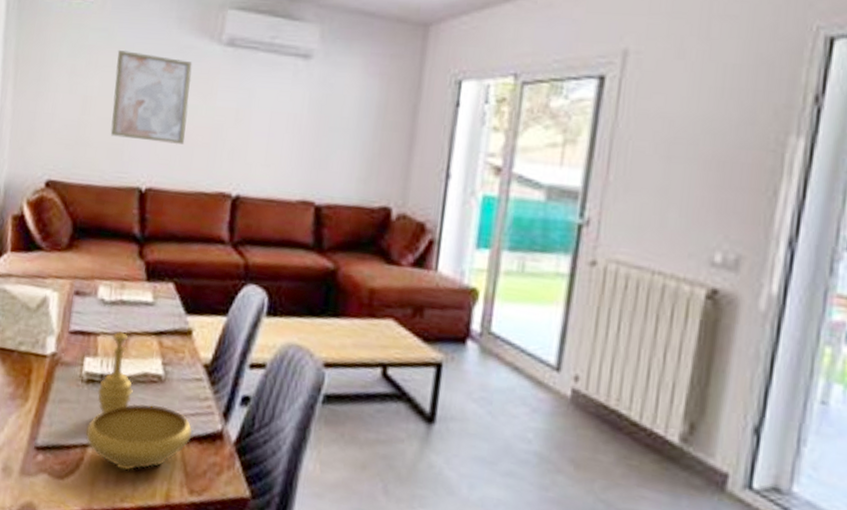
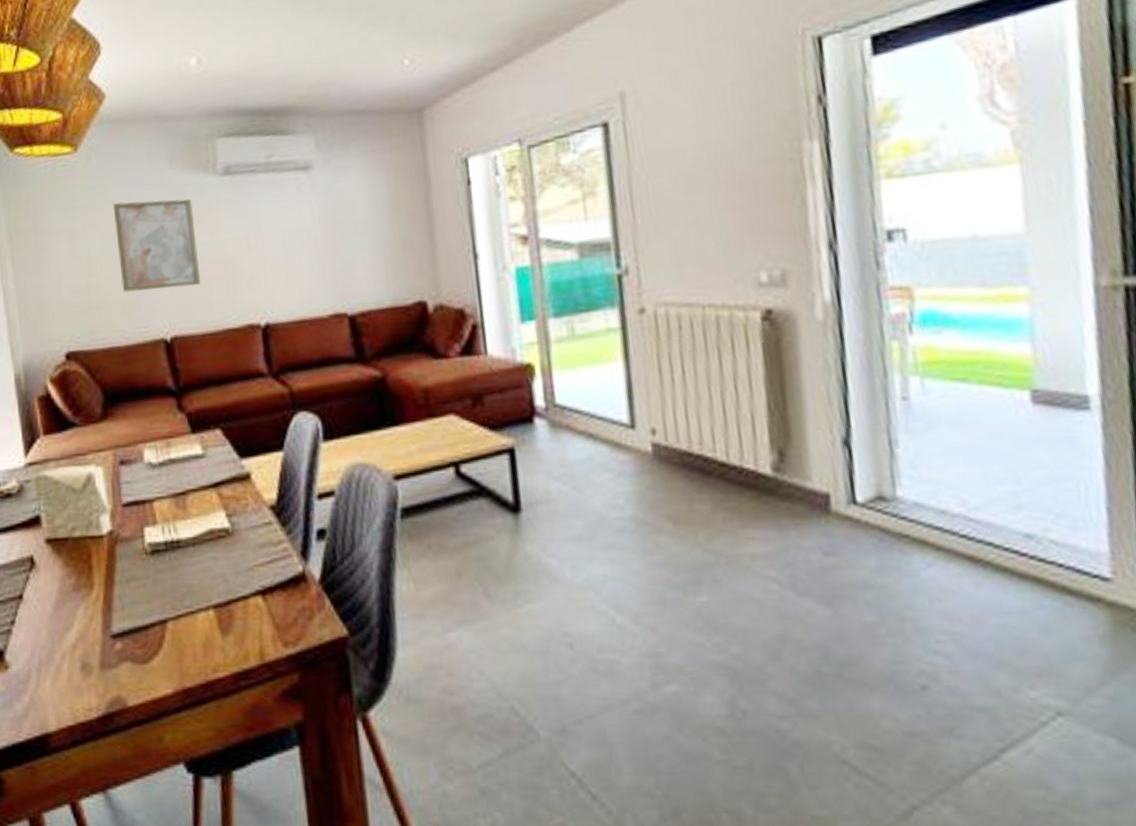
decorative bowl: present [85,332,193,471] -> none [161,492,273,638]

